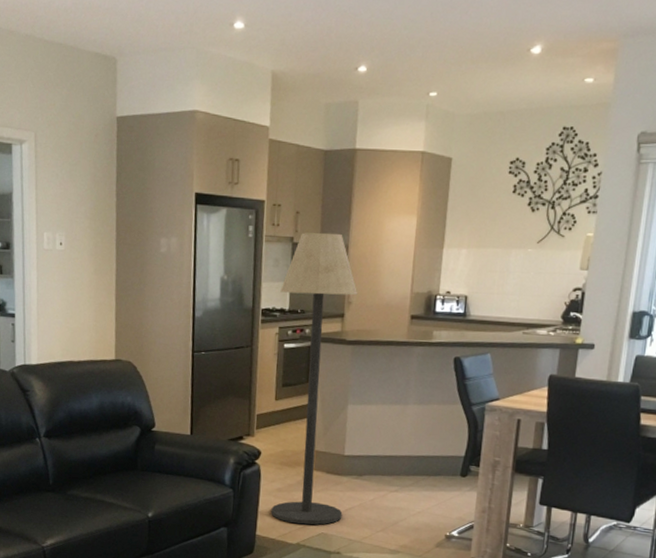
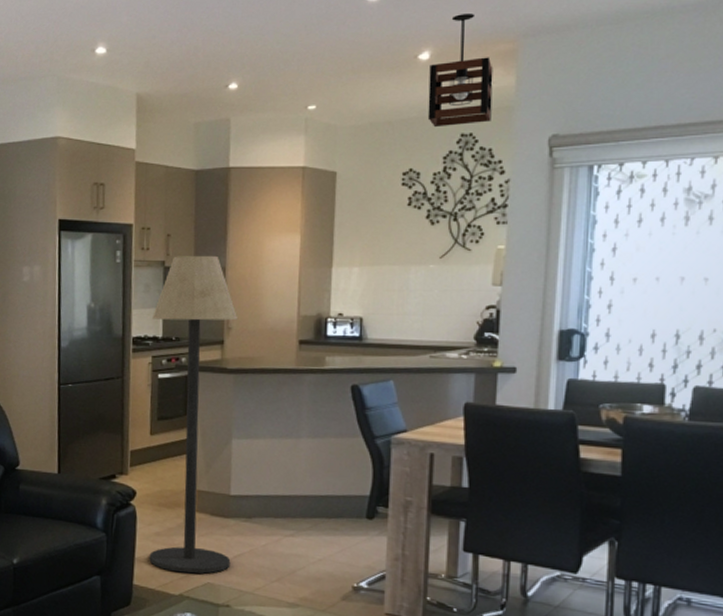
pendant light: none [535,11,596,120] -> present [427,14,493,128]

